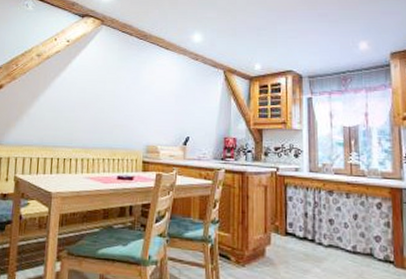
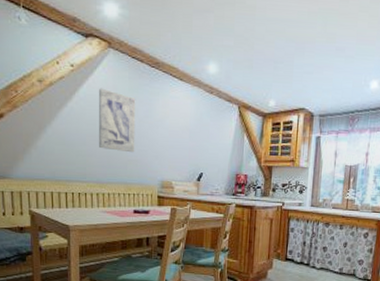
wall art: none [87,59,124,118] -> present [99,88,136,153]

